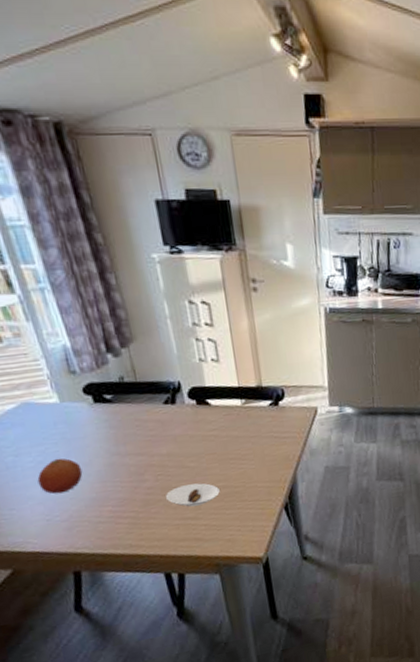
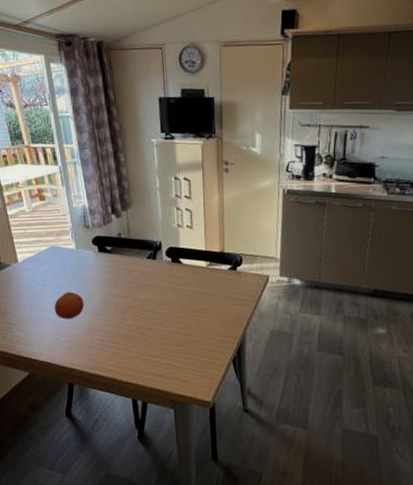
saucer: present [165,483,220,507] -> none [140,328,182,347]

